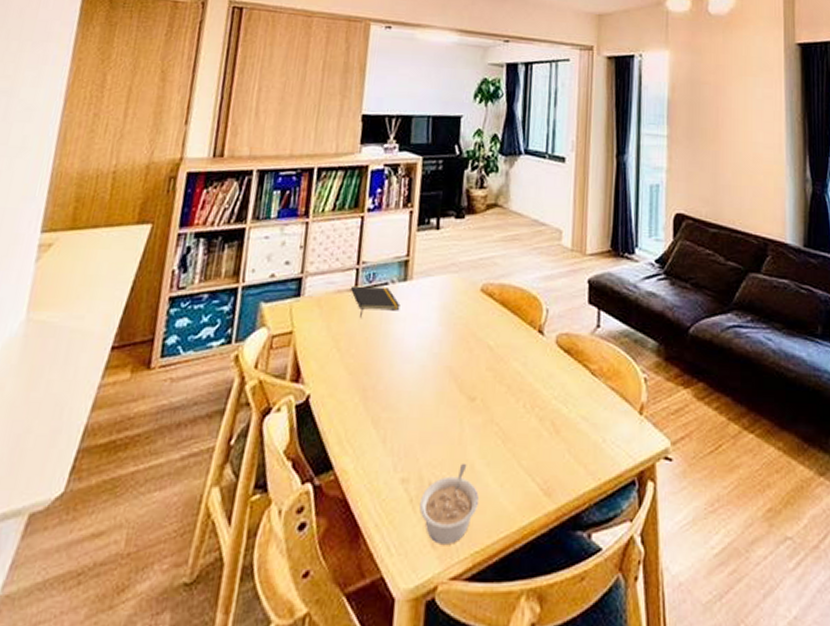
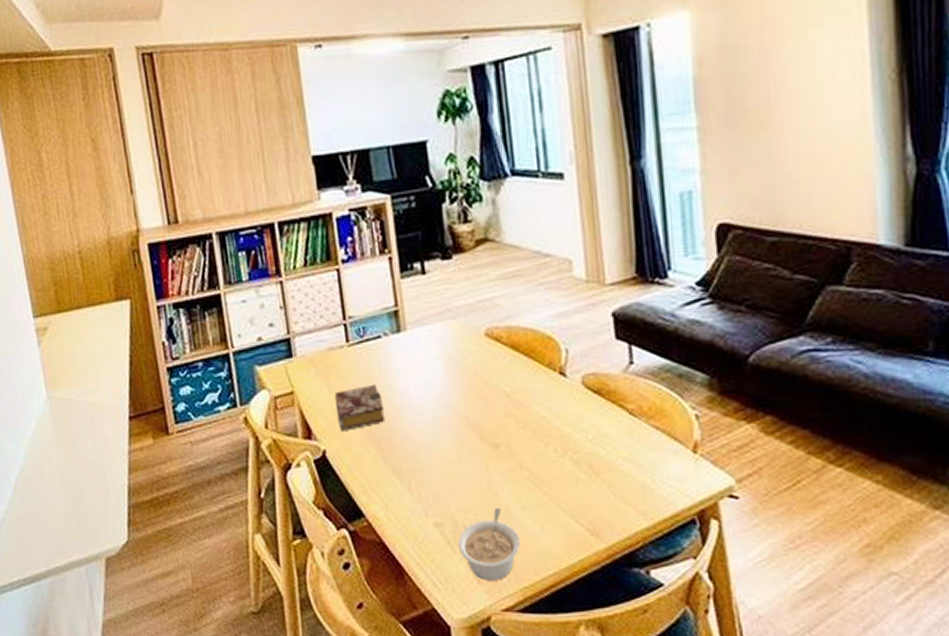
book: none [329,329,377,376] -> present [334,384,386,432]
notepad: present [350,285,401,317] -> none [341,340,399,373]

